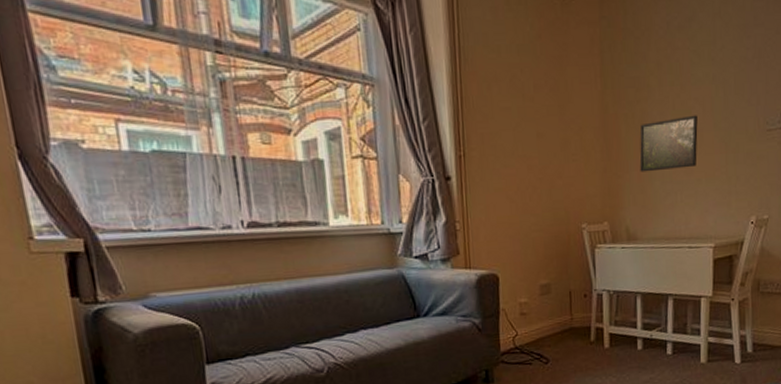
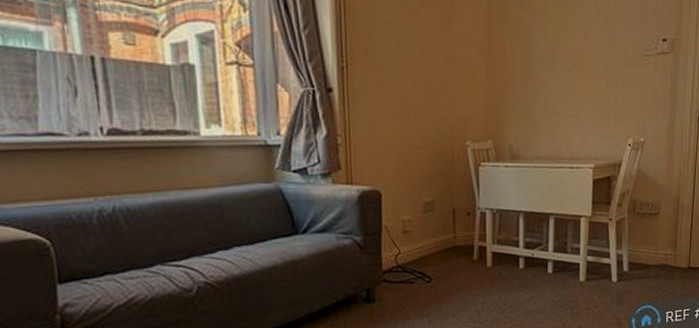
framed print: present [639,115,698,173] -> none [523,37,580,92]

